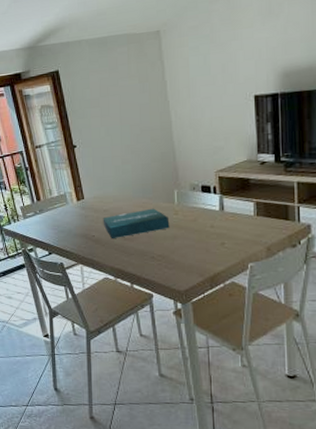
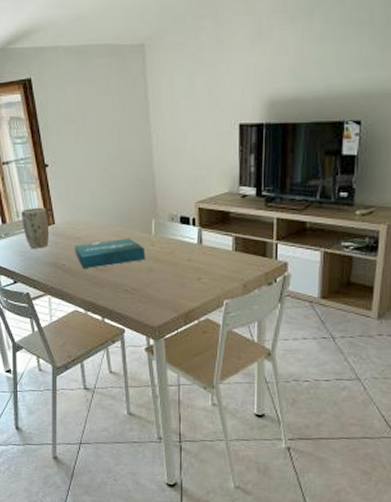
plant pot: none [53,184,80,222] -> present [20,207,50,248]

